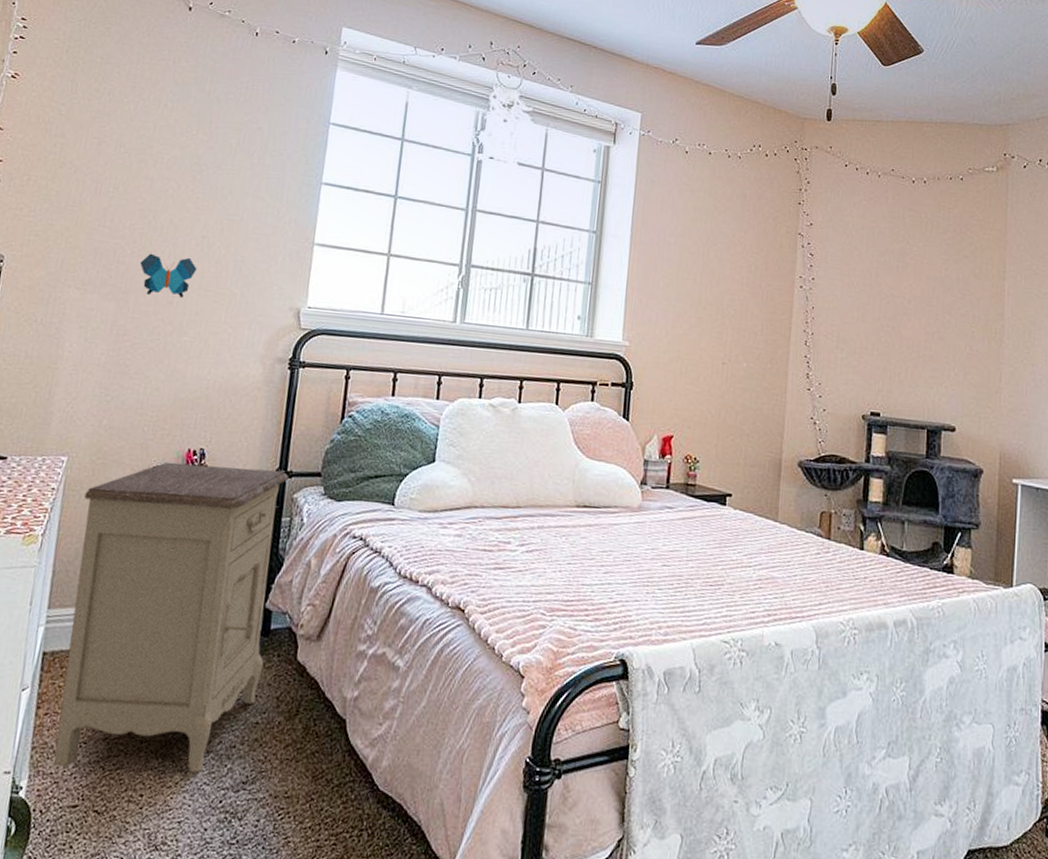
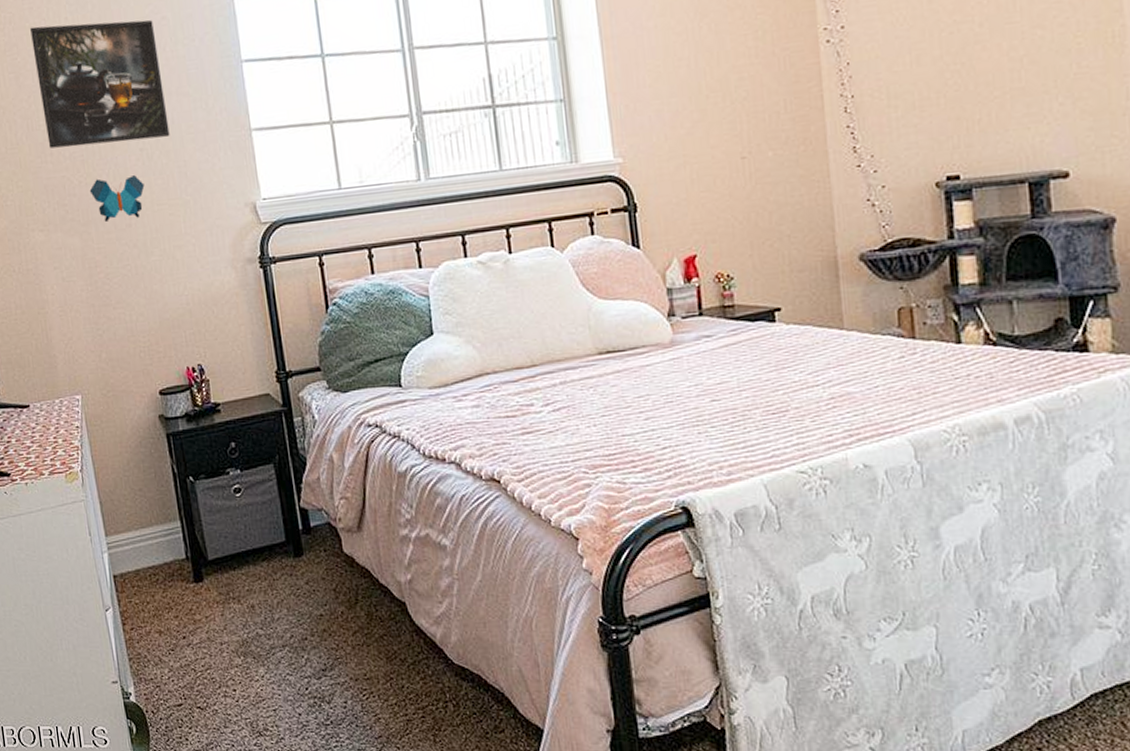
nightstand: present [52,462,288,773] -> none [106,371,314,673]
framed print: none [111,103,249,231] -> present [30,19,170,149]

